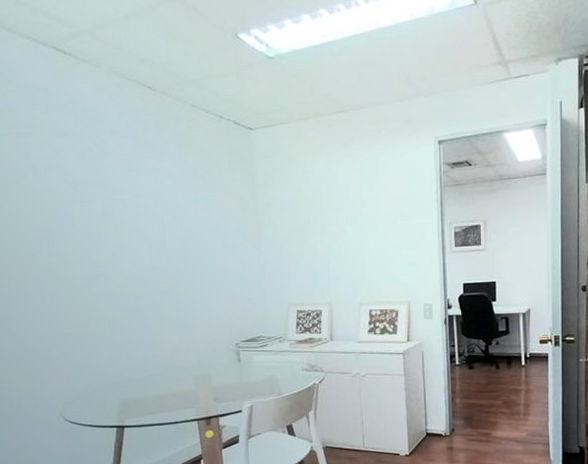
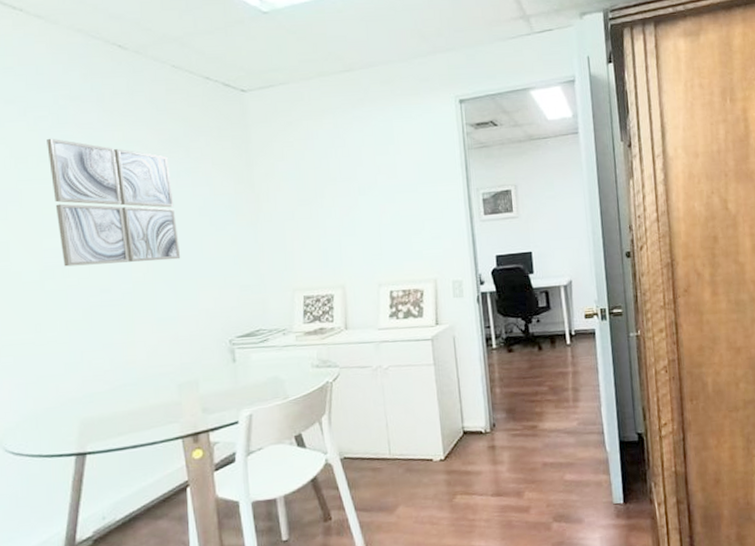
wall art: none [92,167,198,276] -> present [47,138,181,267]

